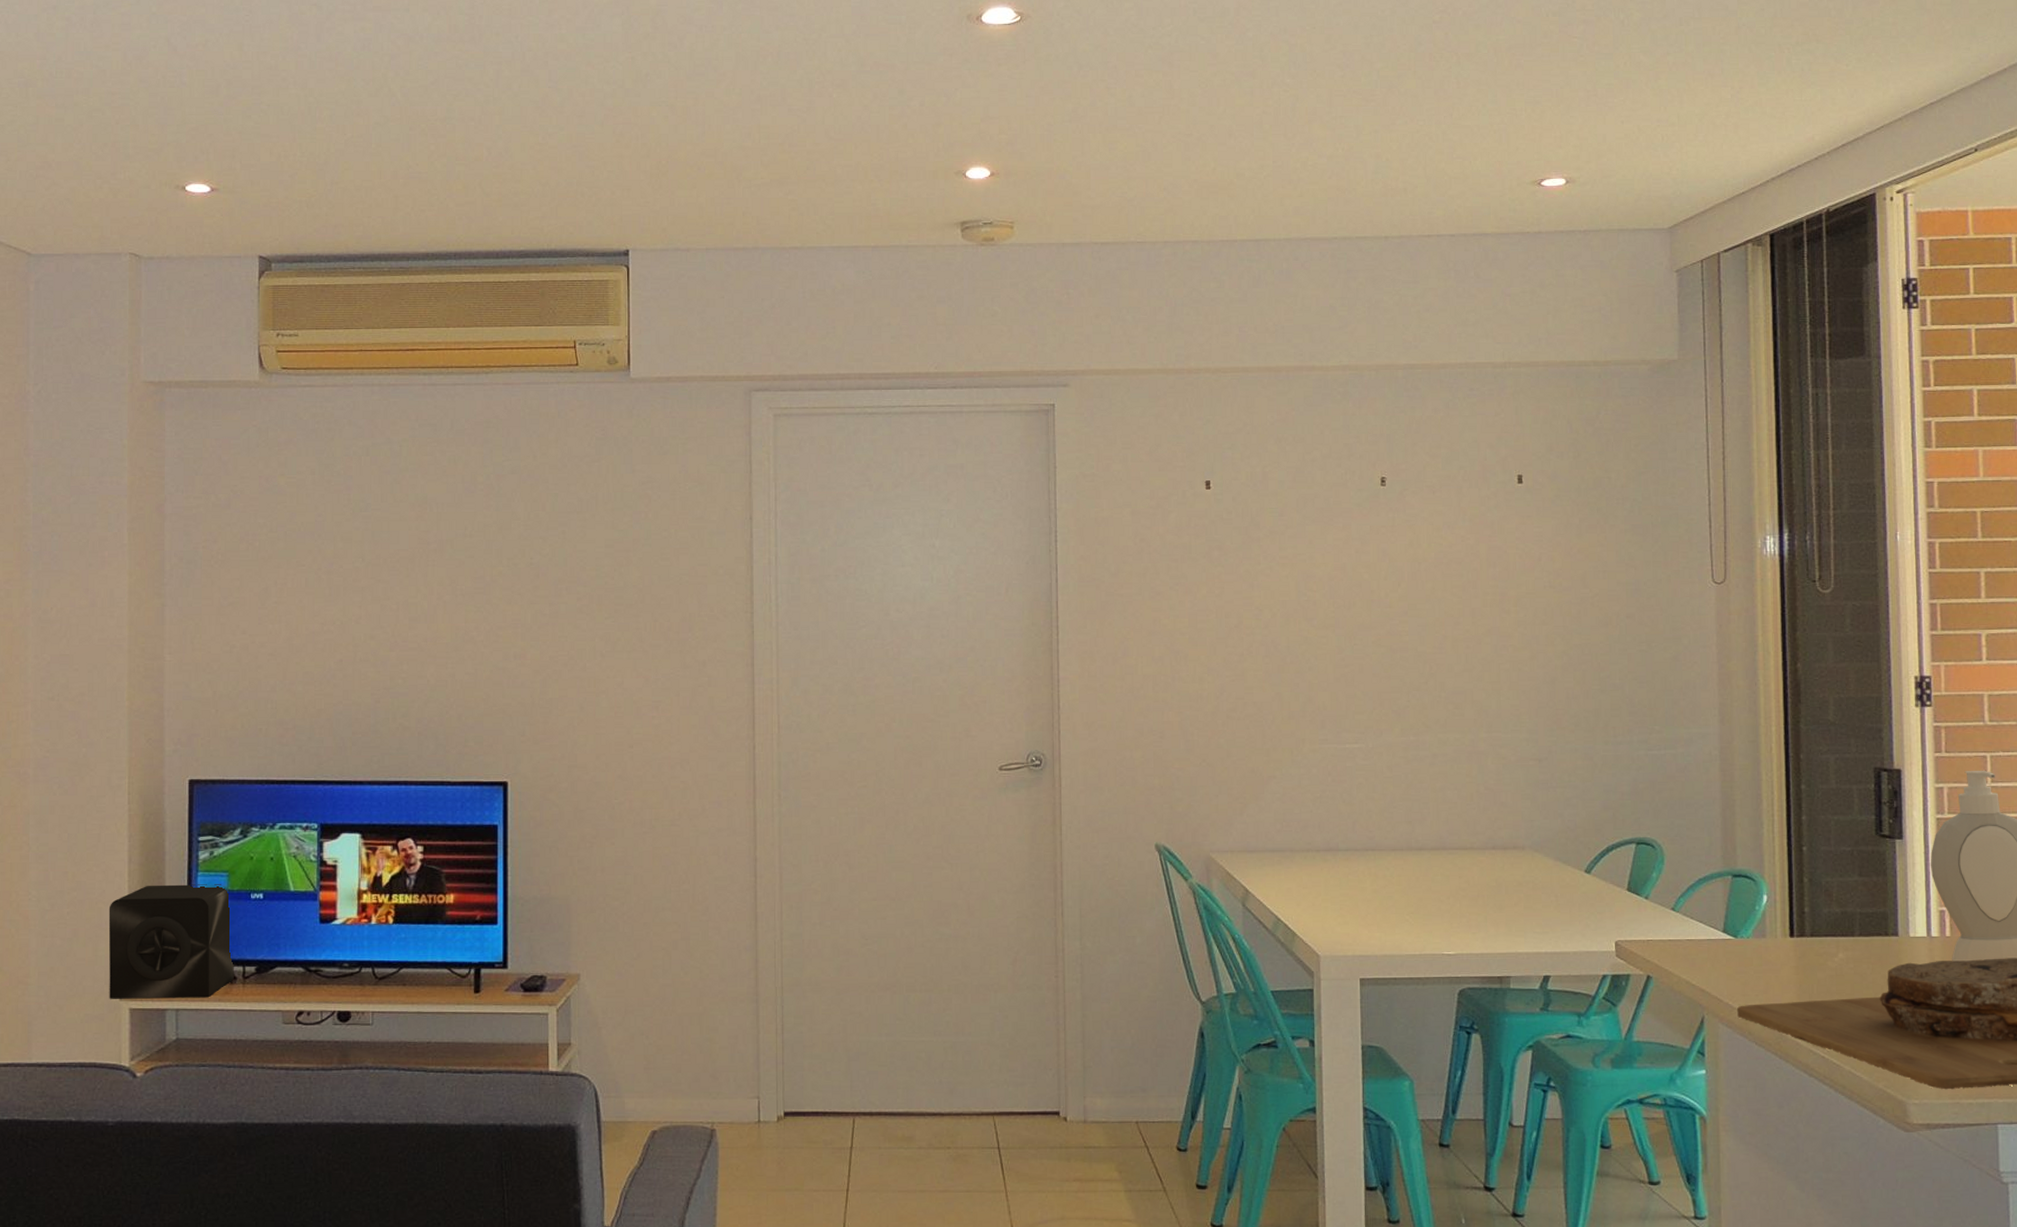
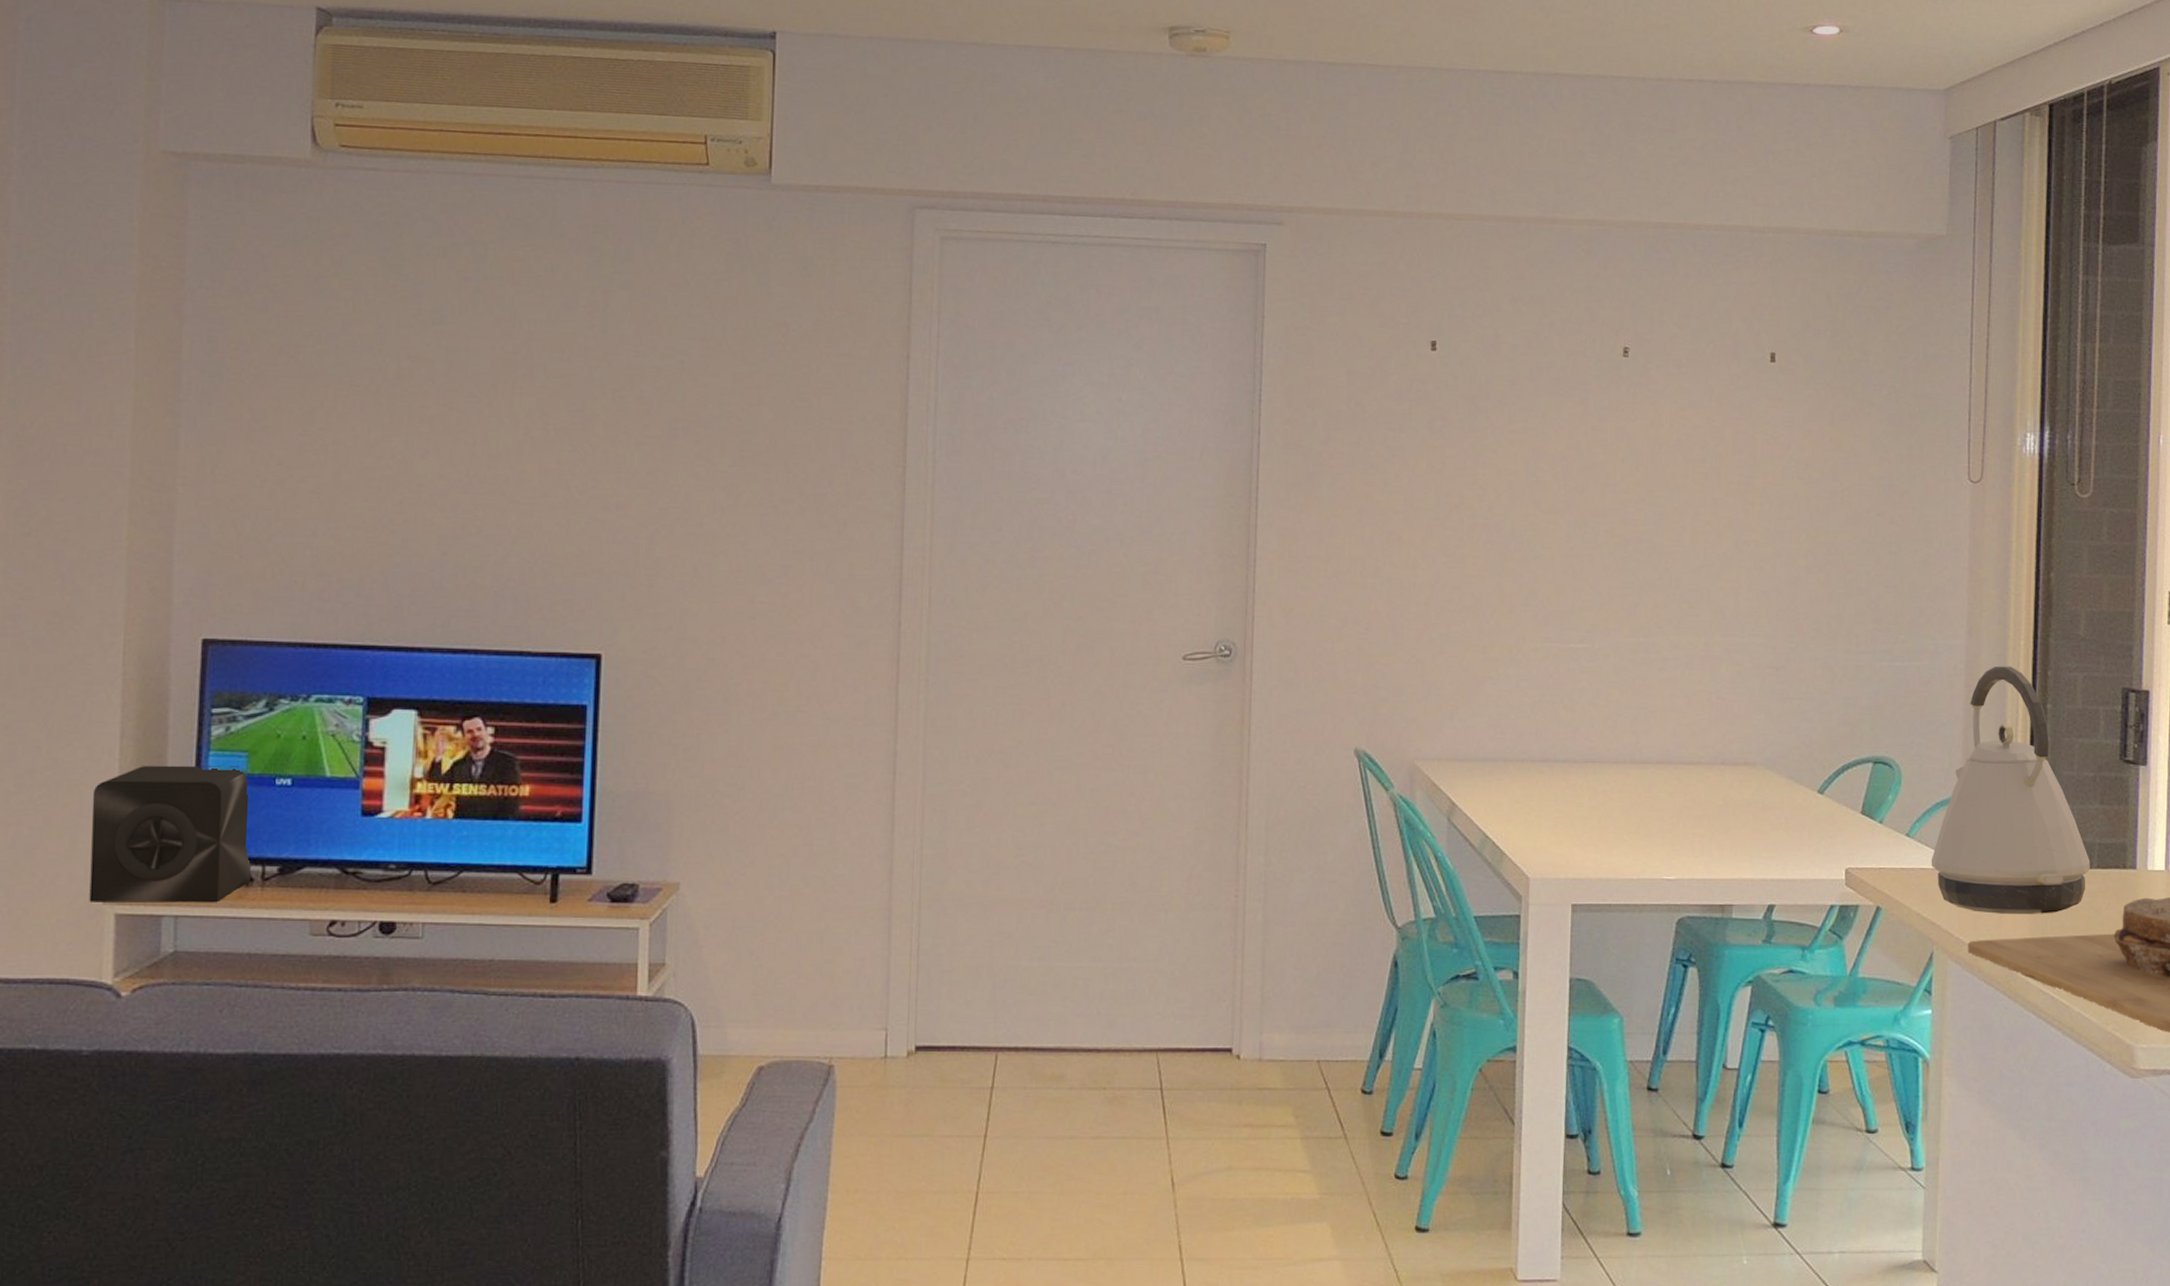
kettle: none [1697,751,1853,980] -> present [1931,666,2090,914]

